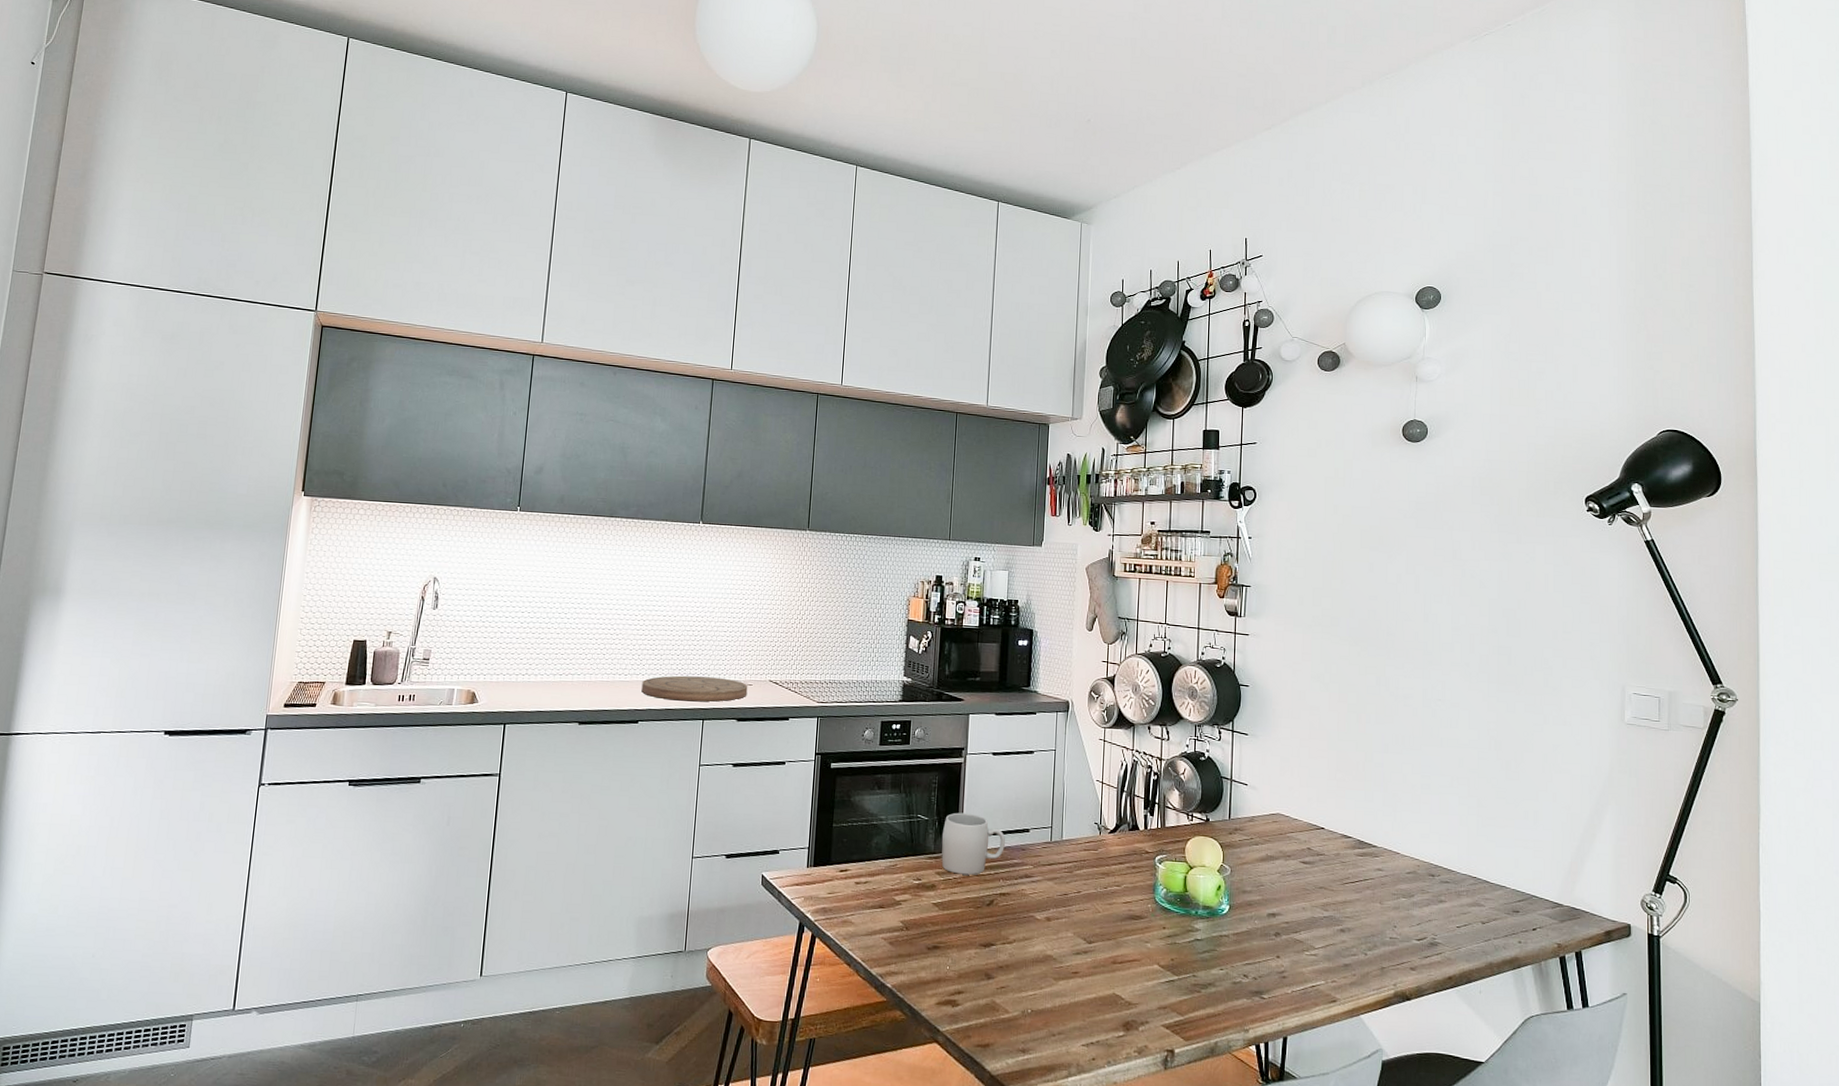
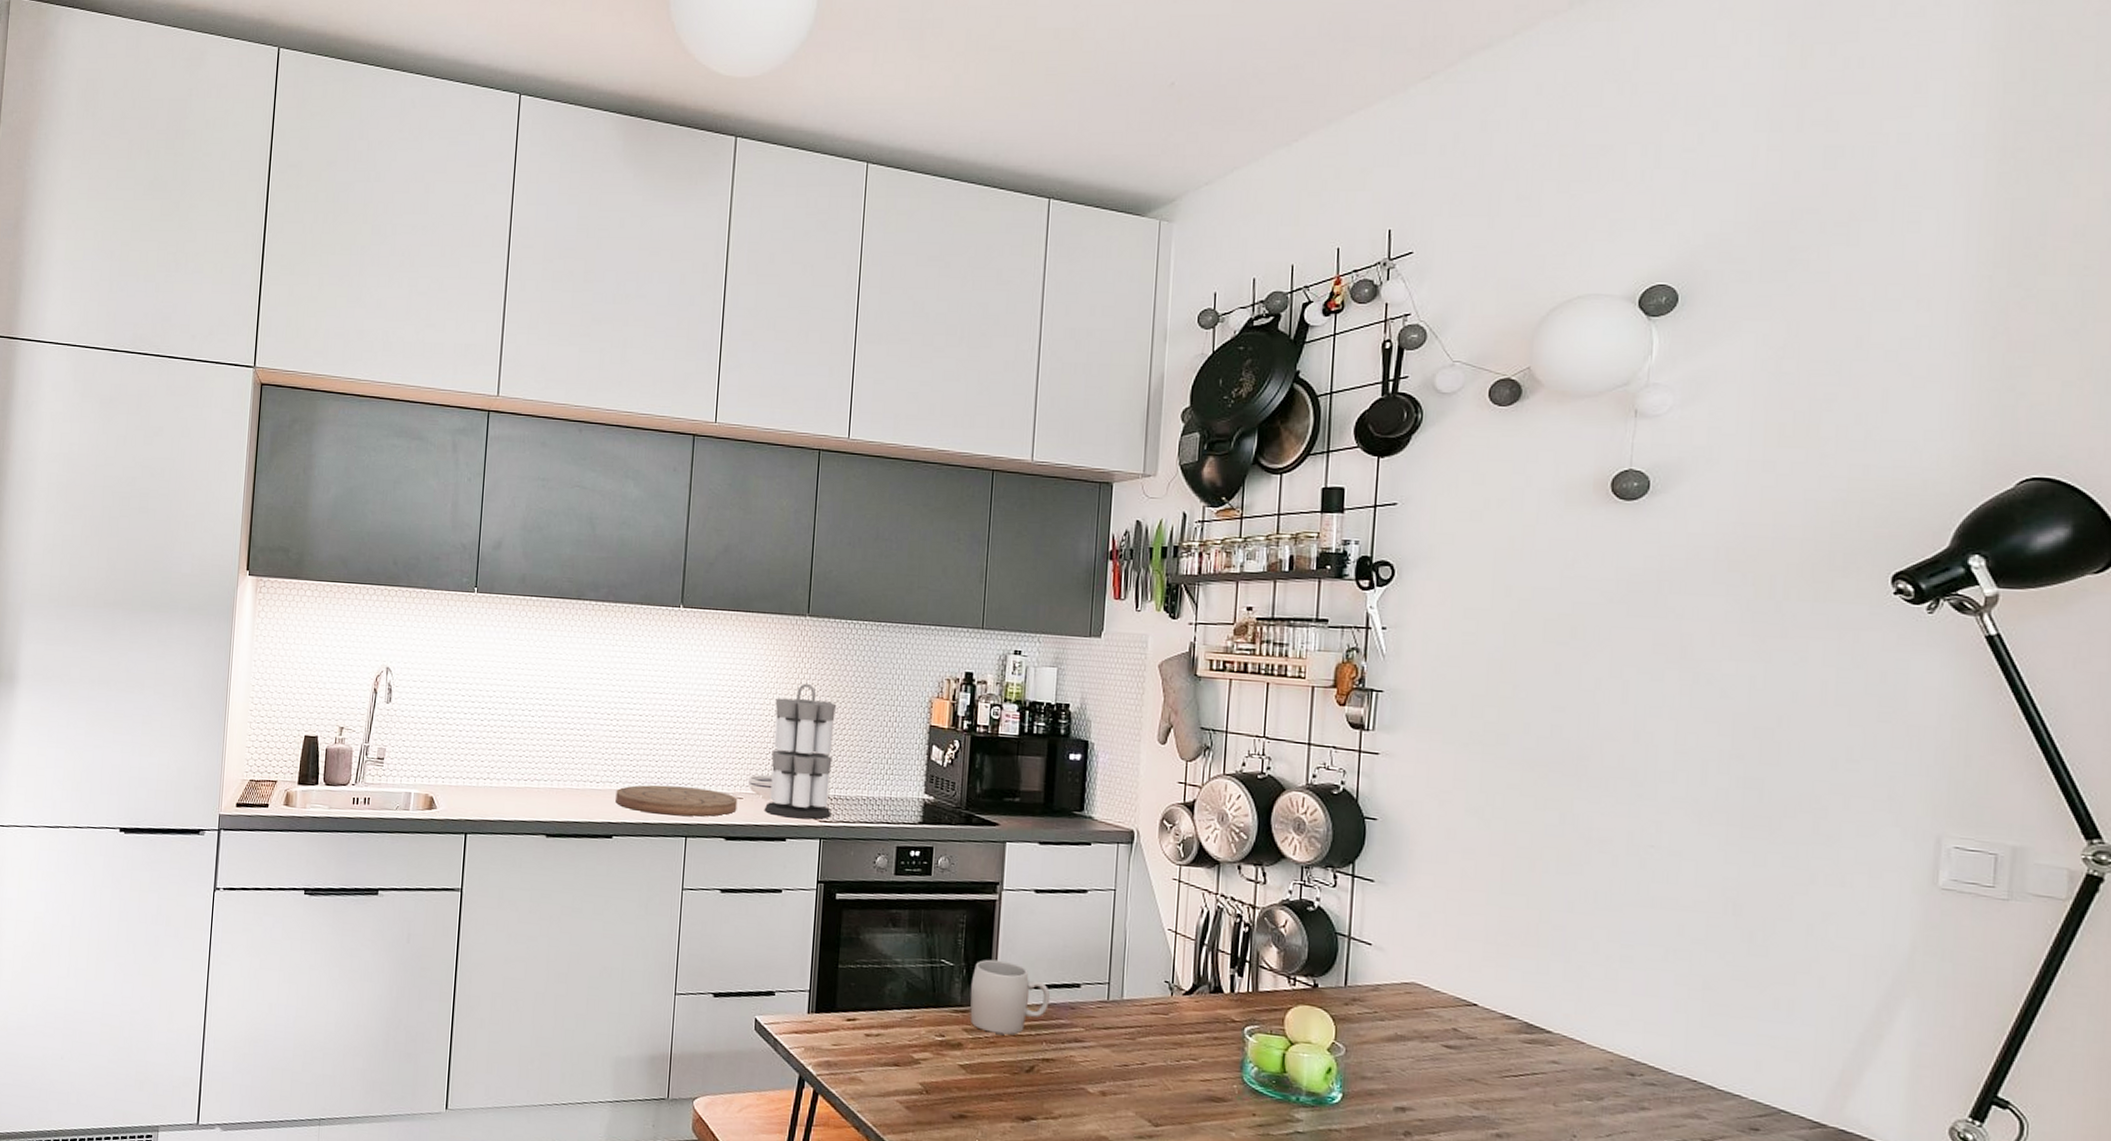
bowl: none [756,664,778,686] -> present [747,774,773,800]
spice rack: none [770,586,832,701] -> present [764,683,837,820]

